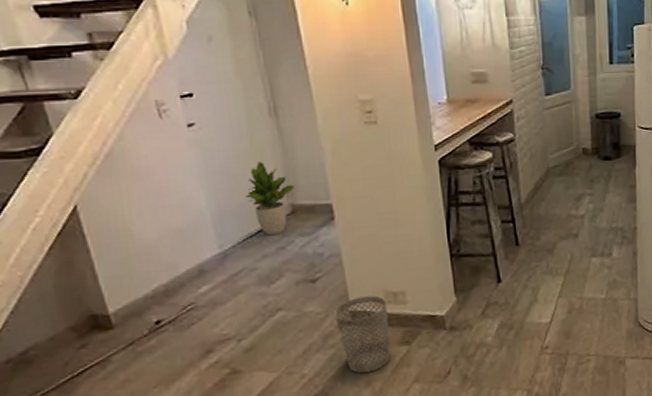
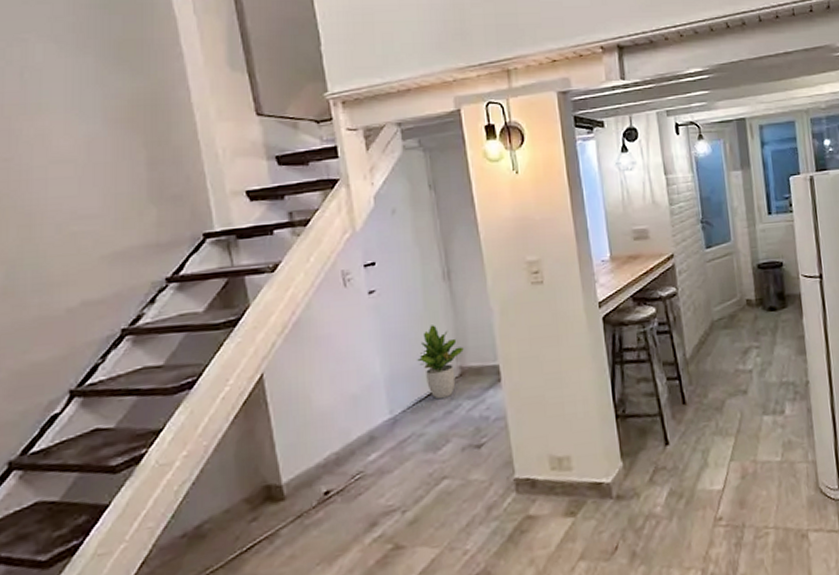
wastebasket: present [334,295,391,374] -> none [499,461,555,550]

